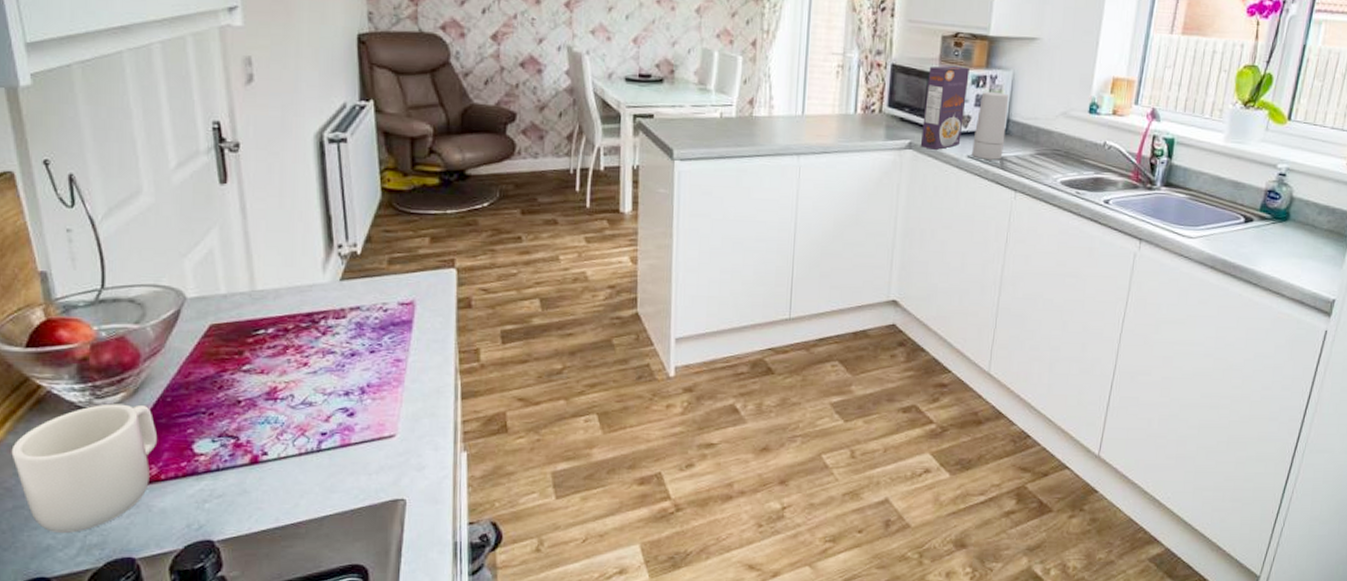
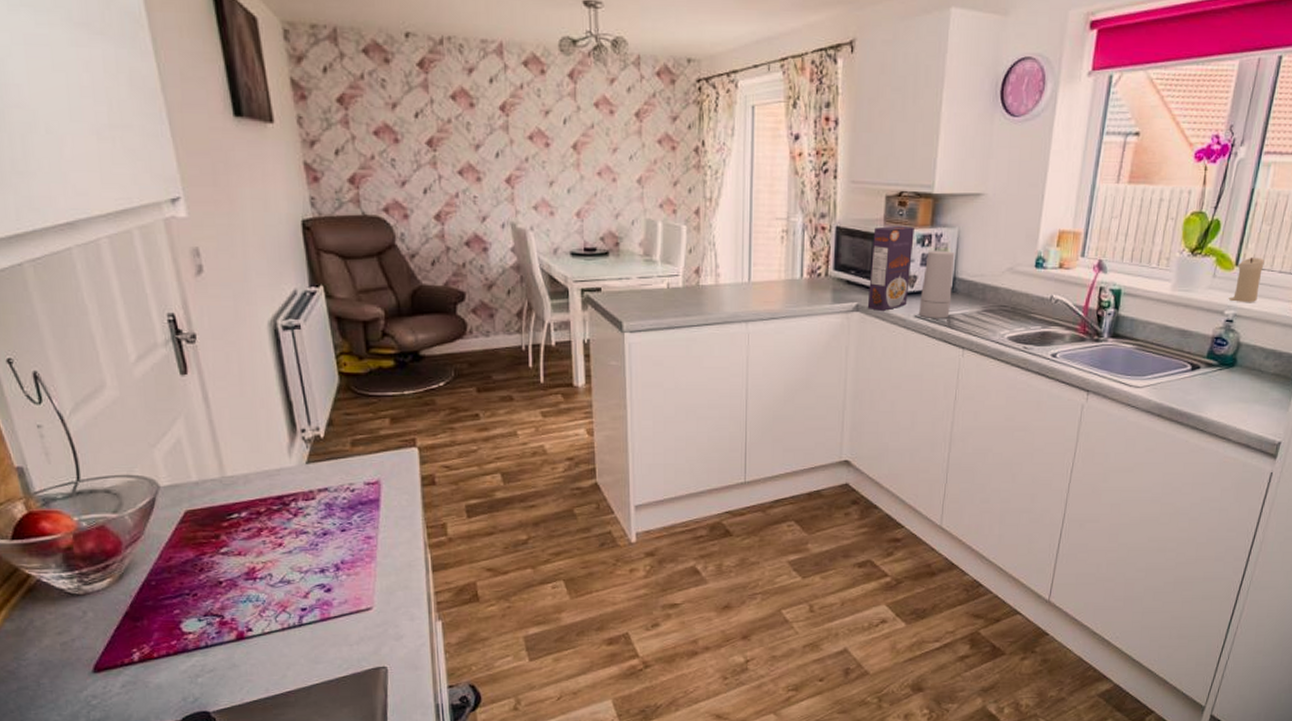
mug: present [11,403,158,534] -> none [9,589,147,711]
candle: none [1281,112,1317,158] -> present [1228,257,1265,303]

